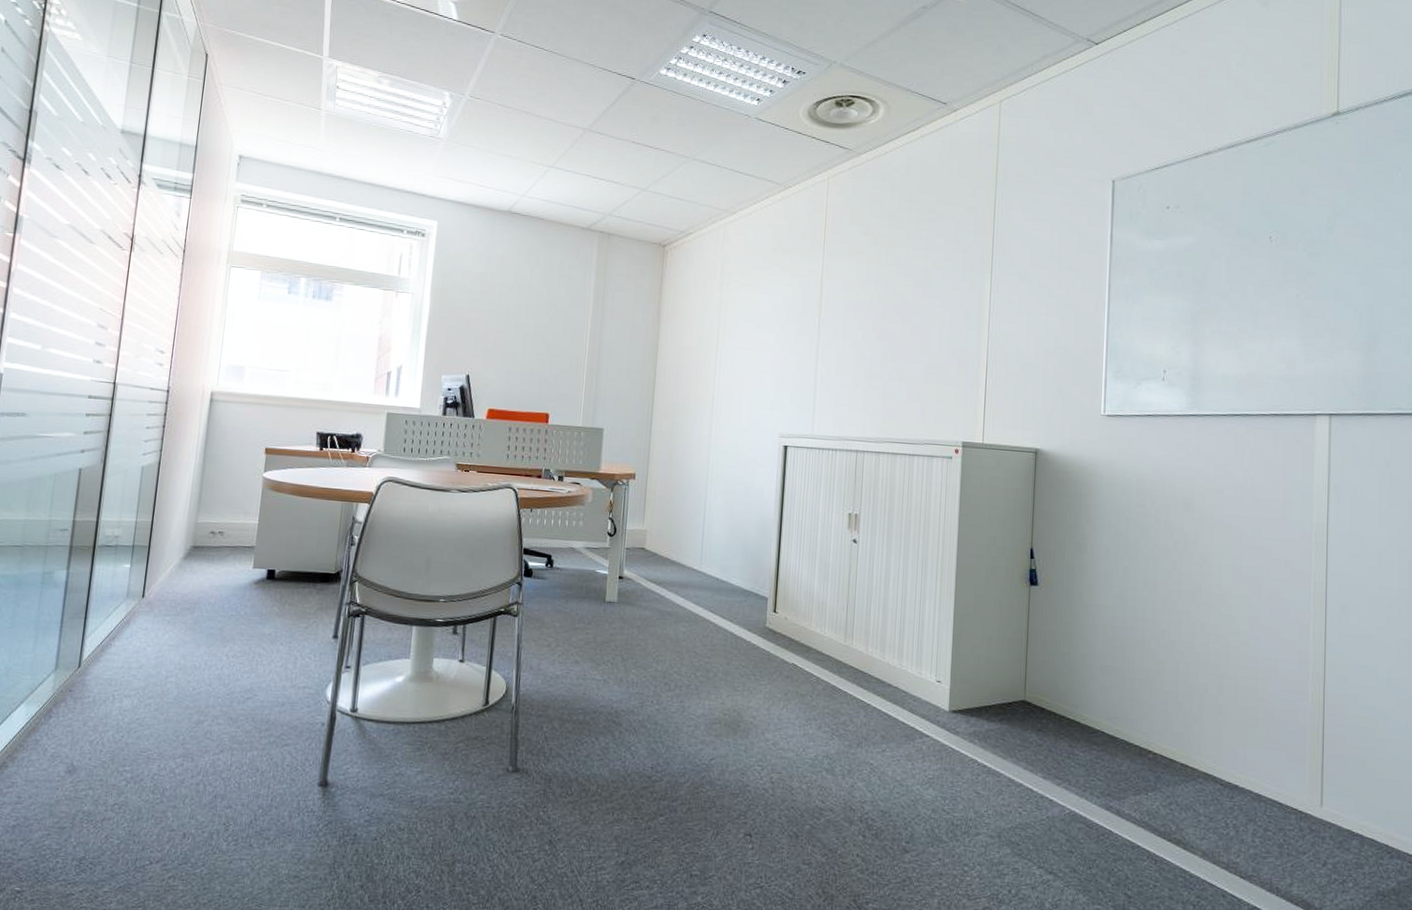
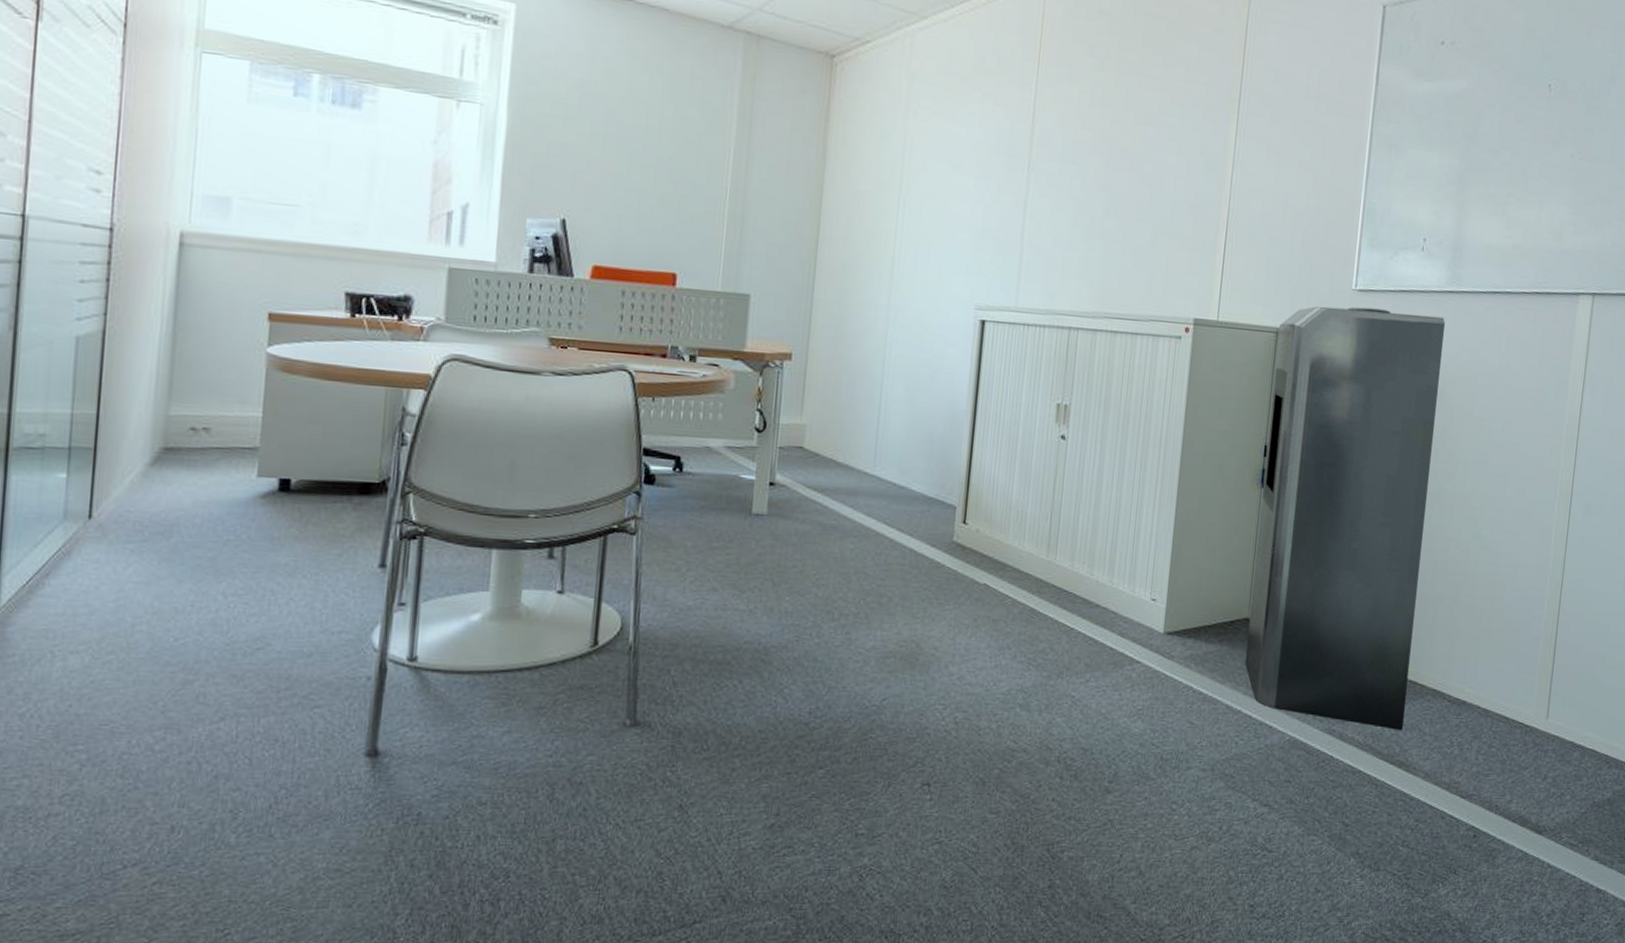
water dispenser: none [1023,429,1190,810] -> present [1244,306,1446,730]

